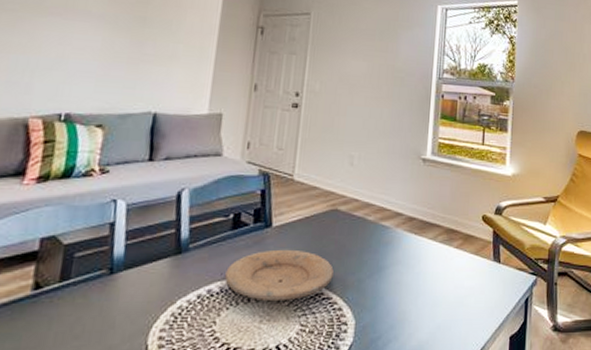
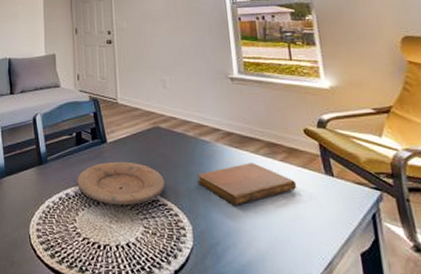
notebook: none [368,250,467,296] -> present [196,163,297,206]

